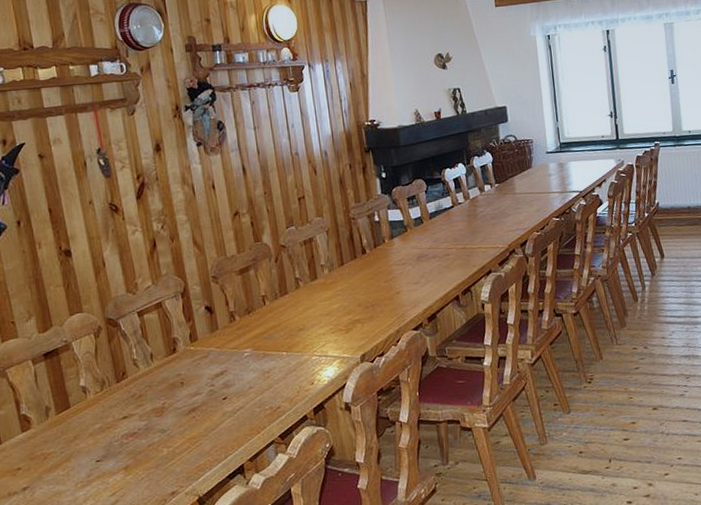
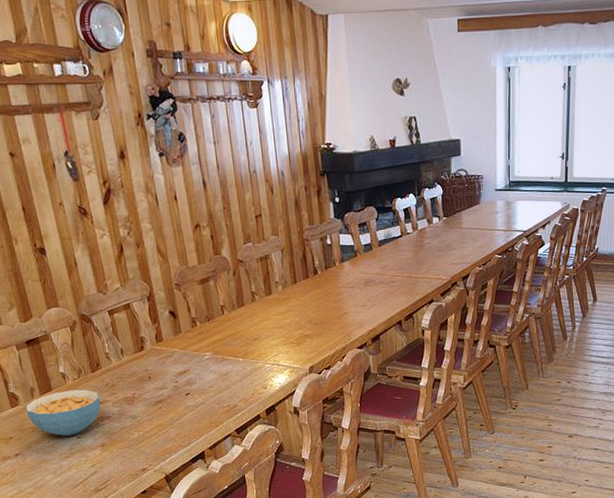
cereal bowl: none [38,403,126,462] -> present [25,389,101,437]

